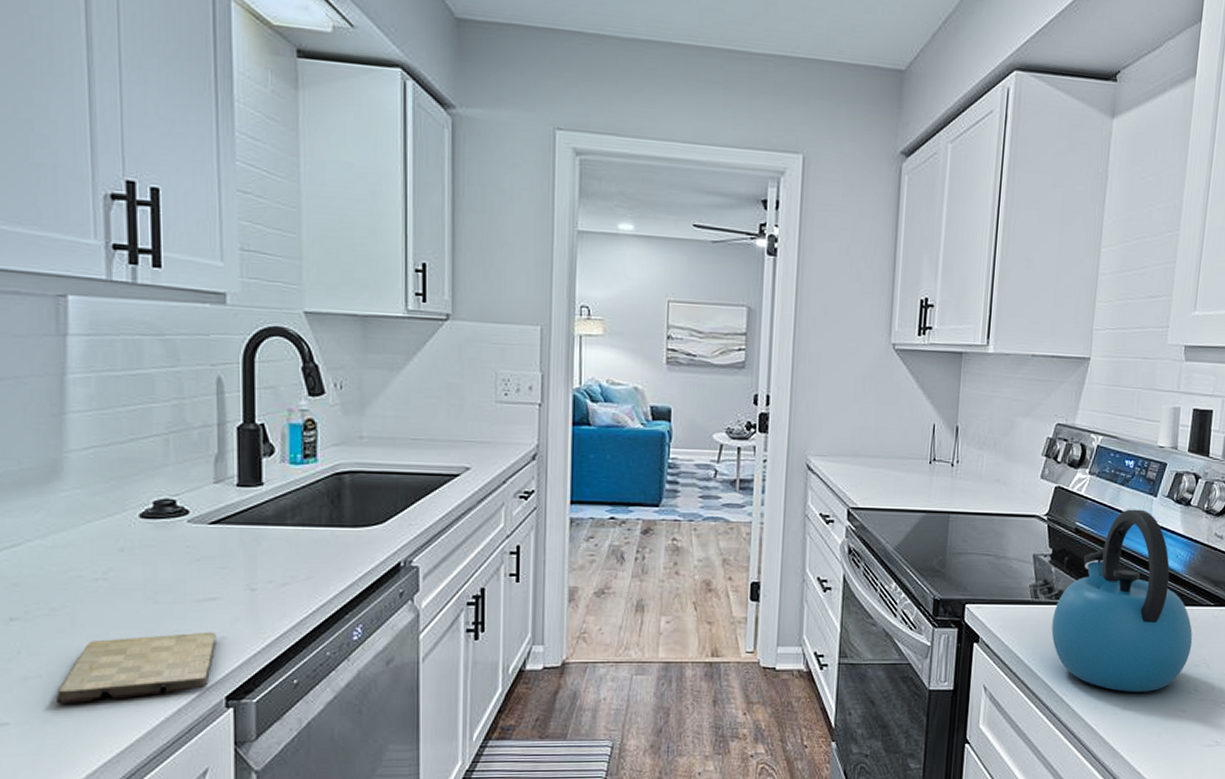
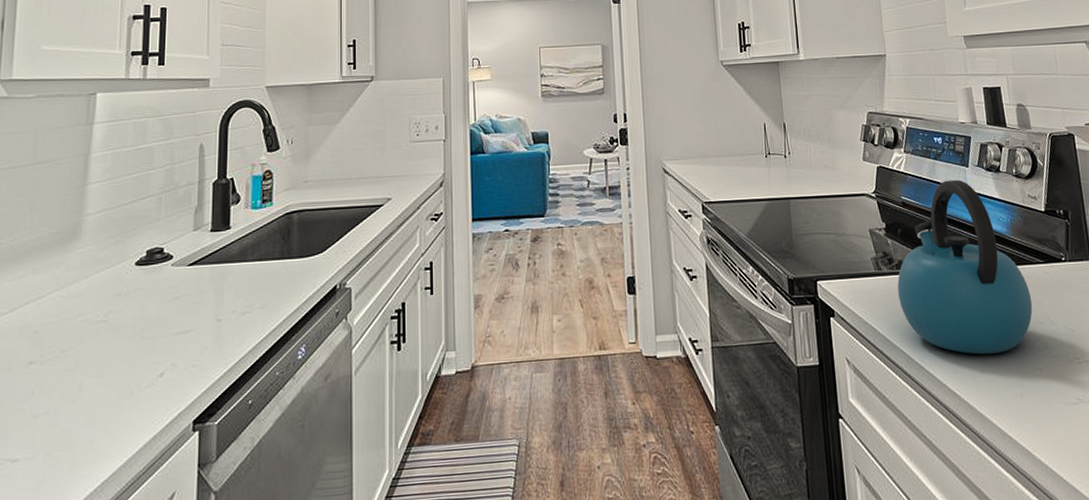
cutting board: present [56,632,217,704] -> none [58,361,188,438]

